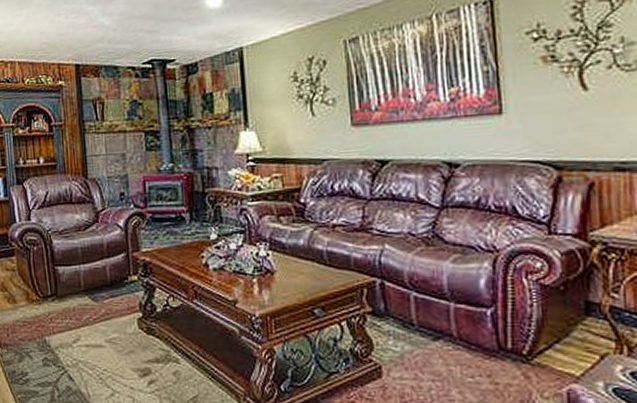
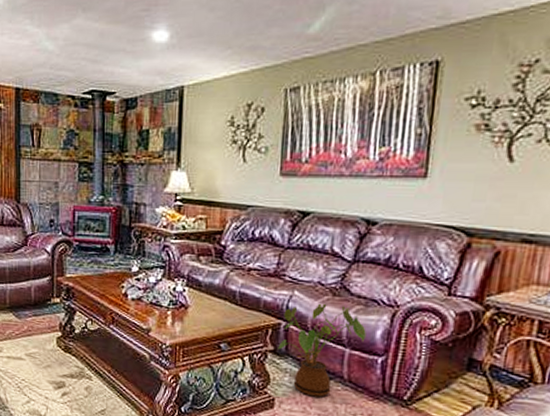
house plant: none [376,255,469,360] -> present [278,303,366,398]

